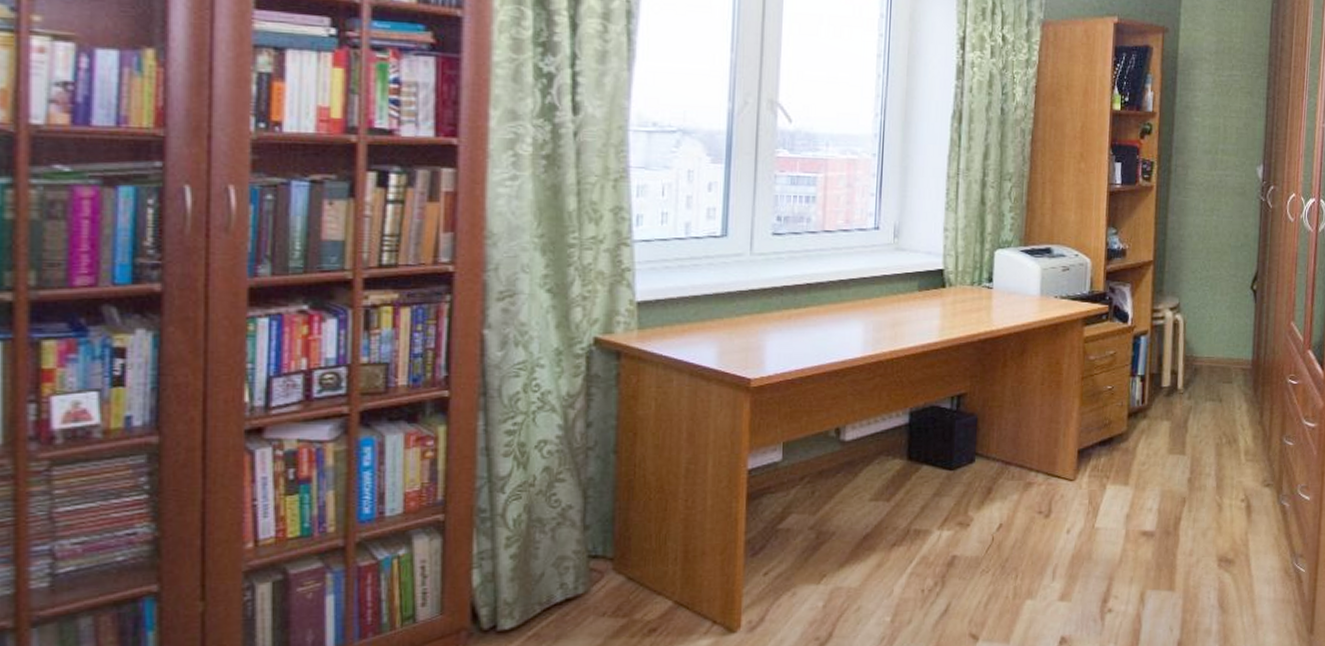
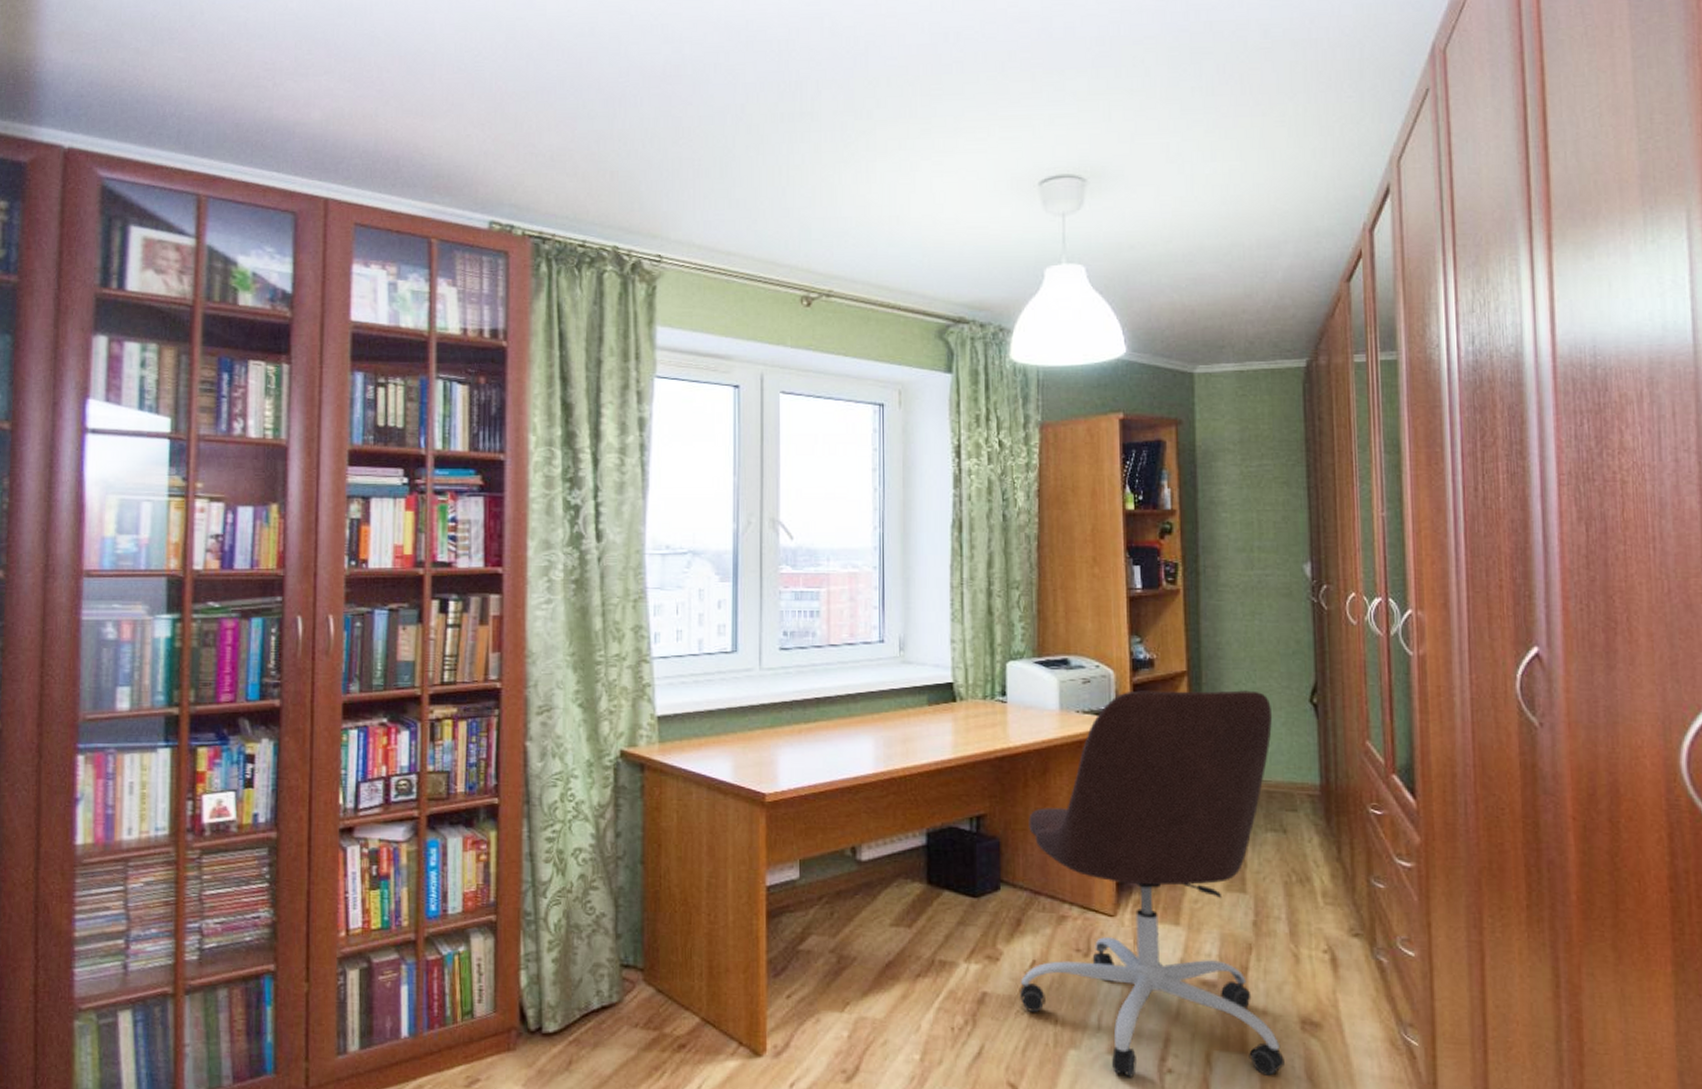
office chair: none [986,278,1220,619] -> present [1020,690,1285,1077]

